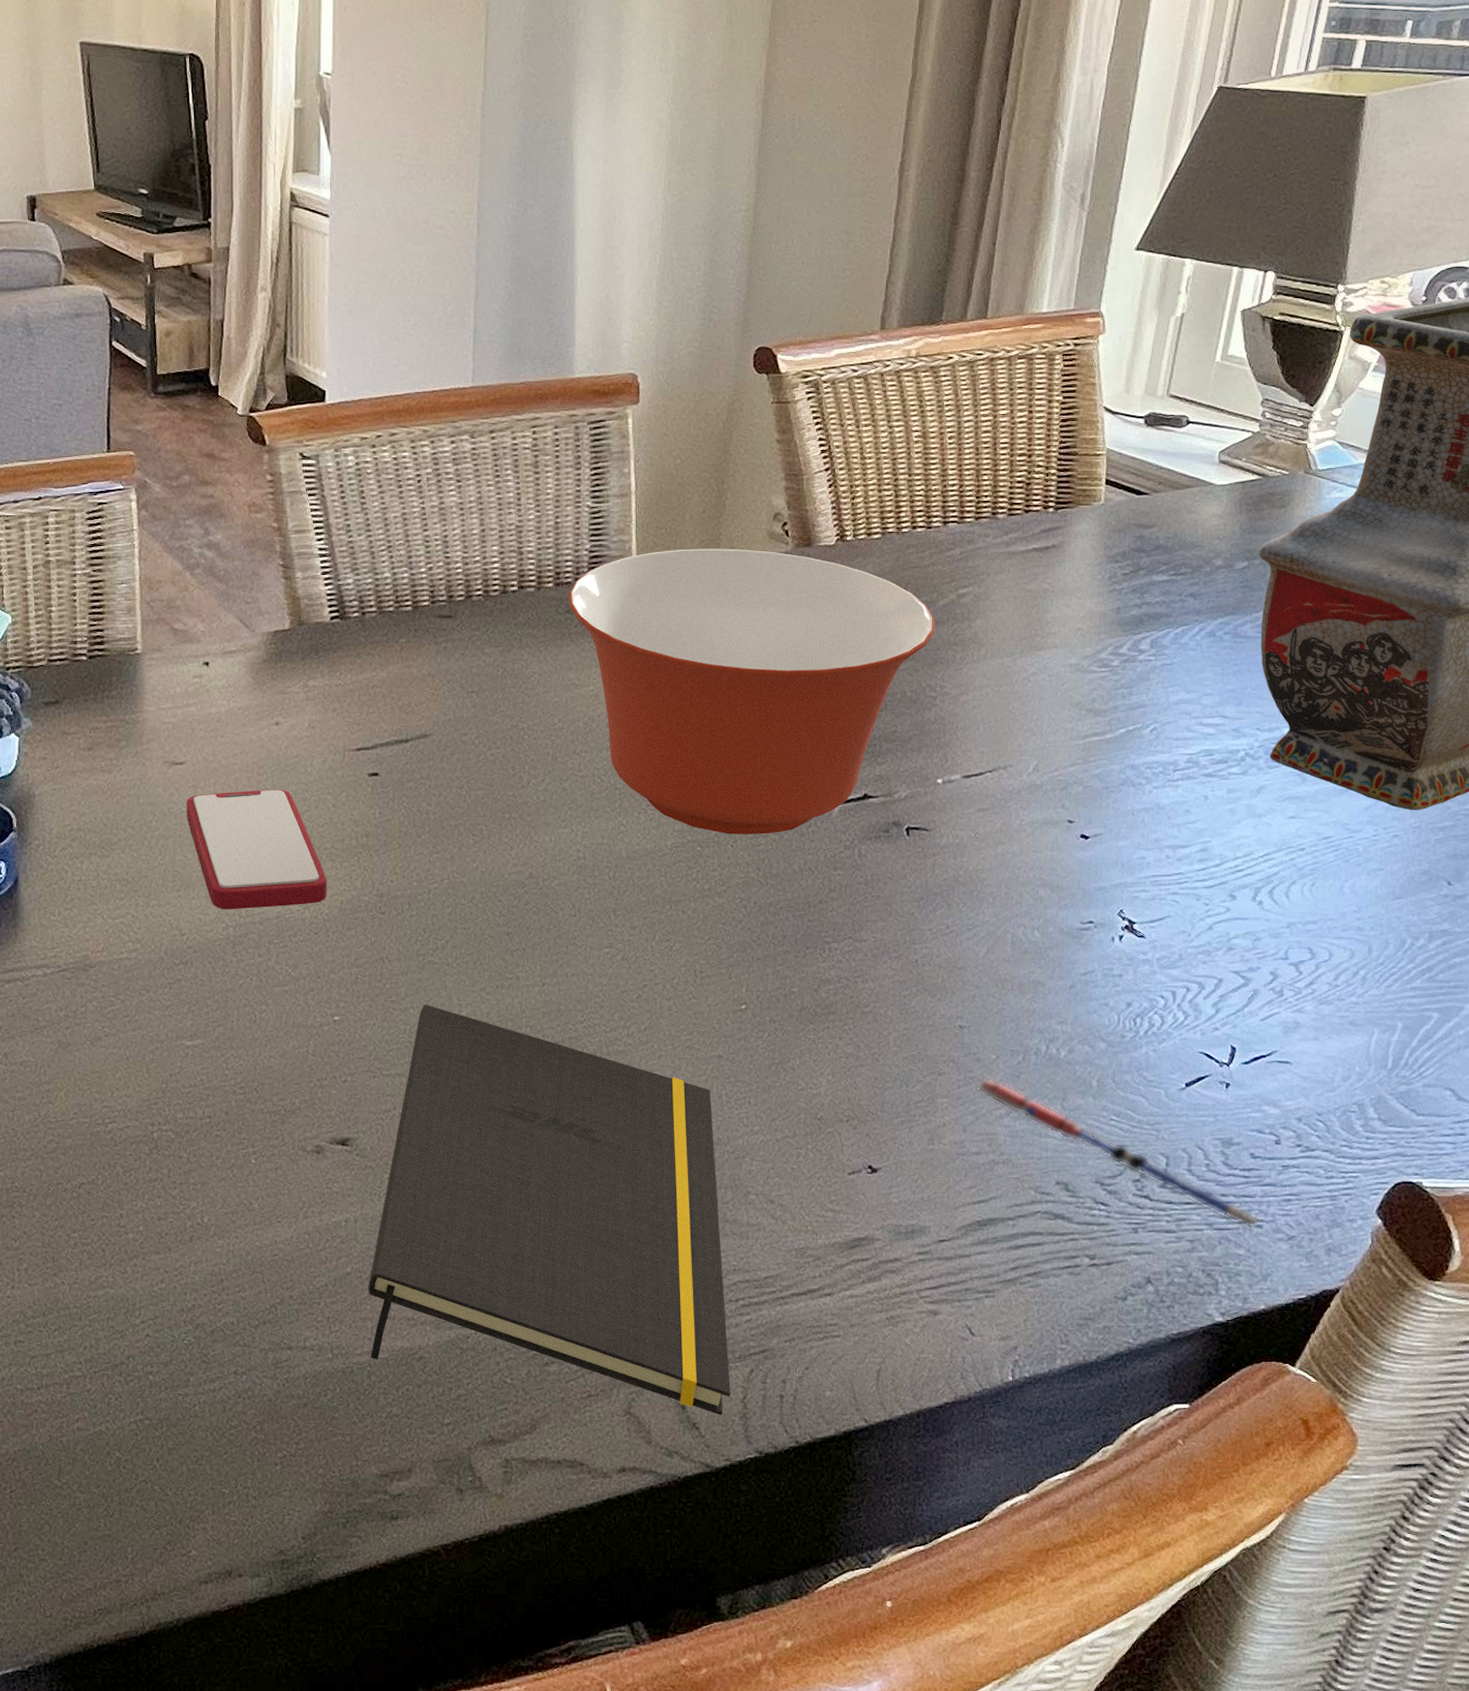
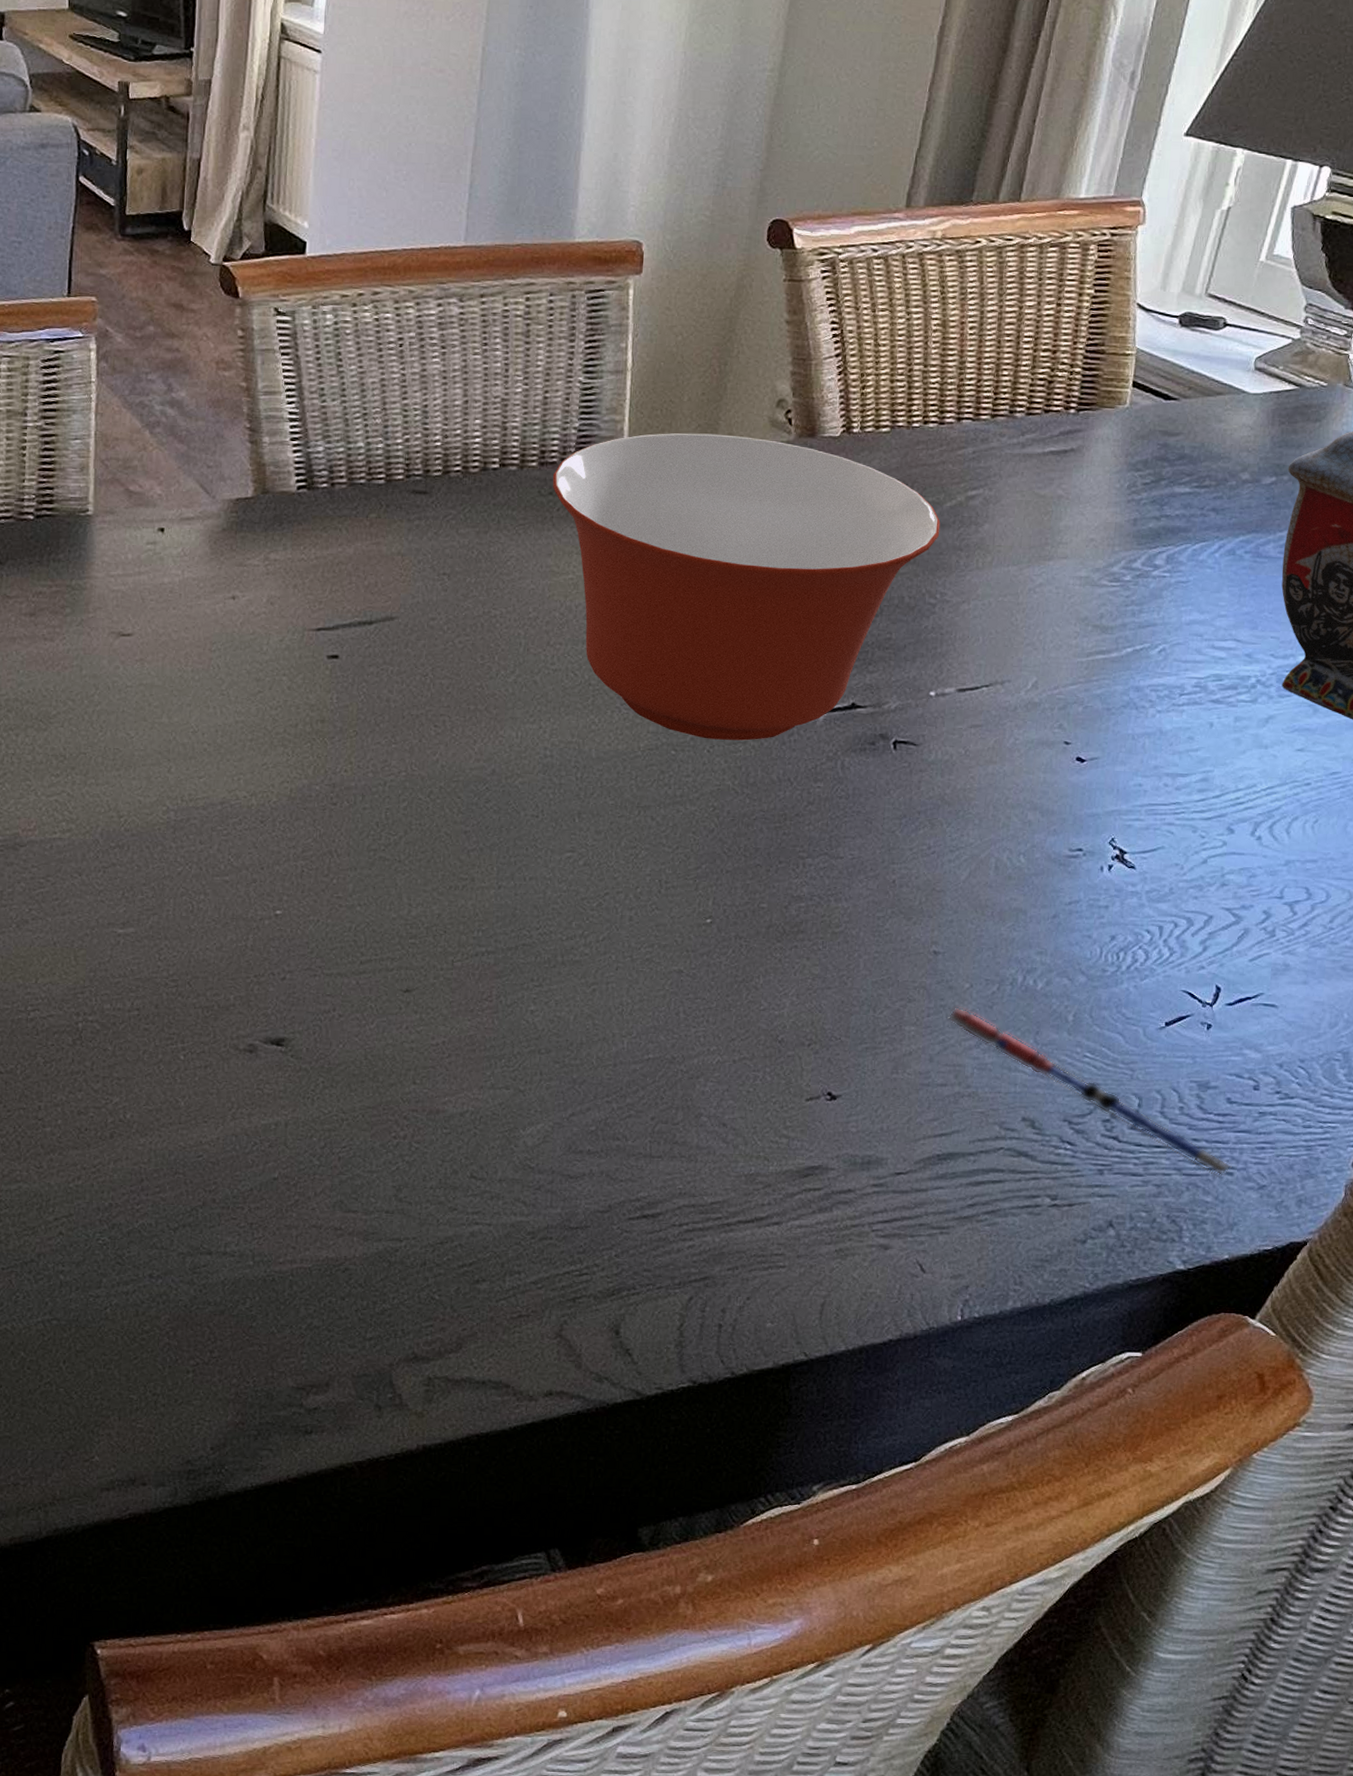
smartphone: present [186,789,327,910] -> none [131,667,277,793]
notepad: present [368,1004,730,1416] -> none [293,902,668,1343]

